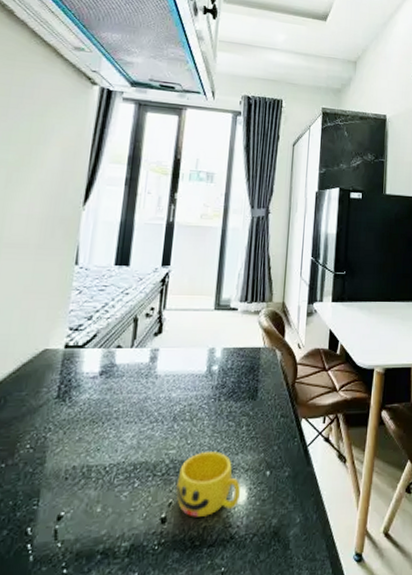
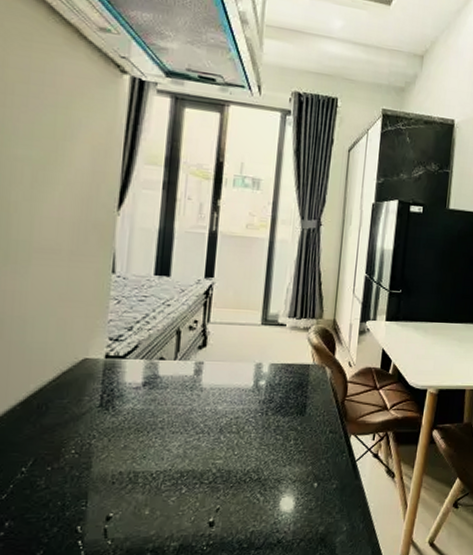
cup: present [176,451,241,518] -> none [223,463,288,523]

